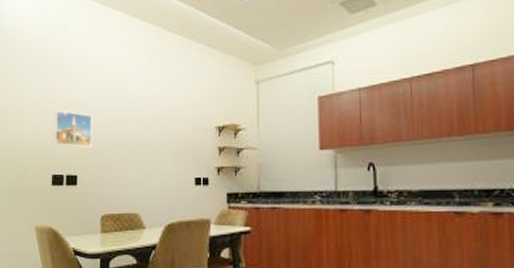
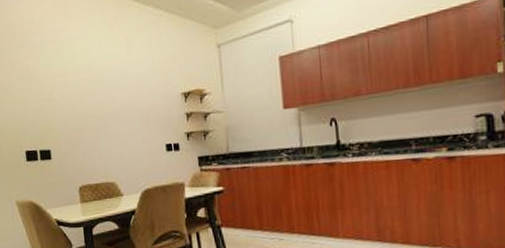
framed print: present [53,110,93,148] -> none [19,86,61,123]

